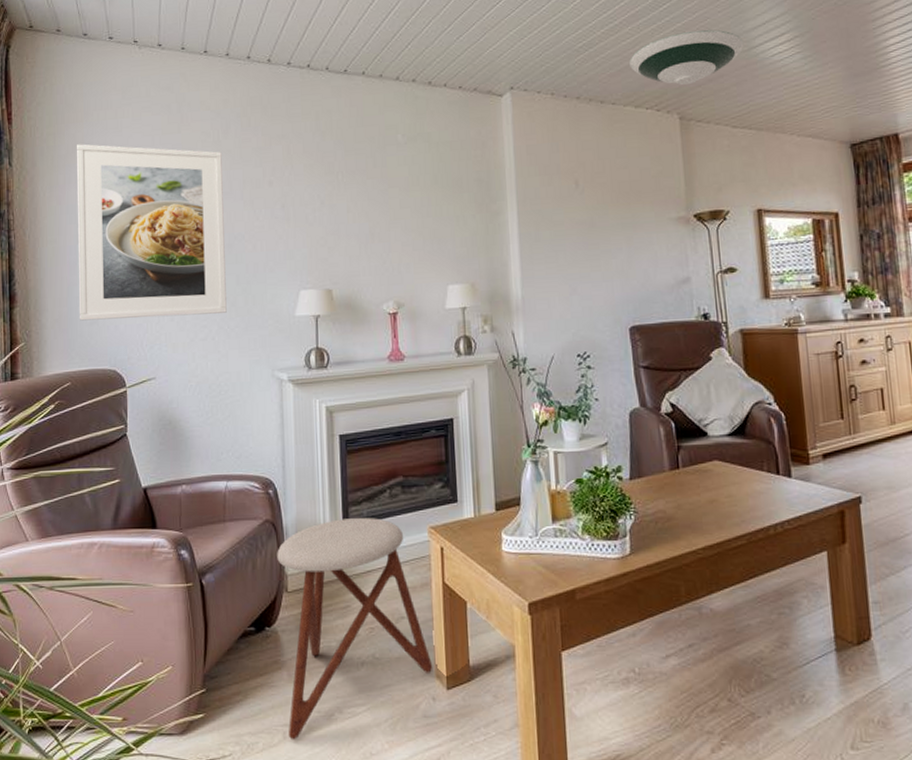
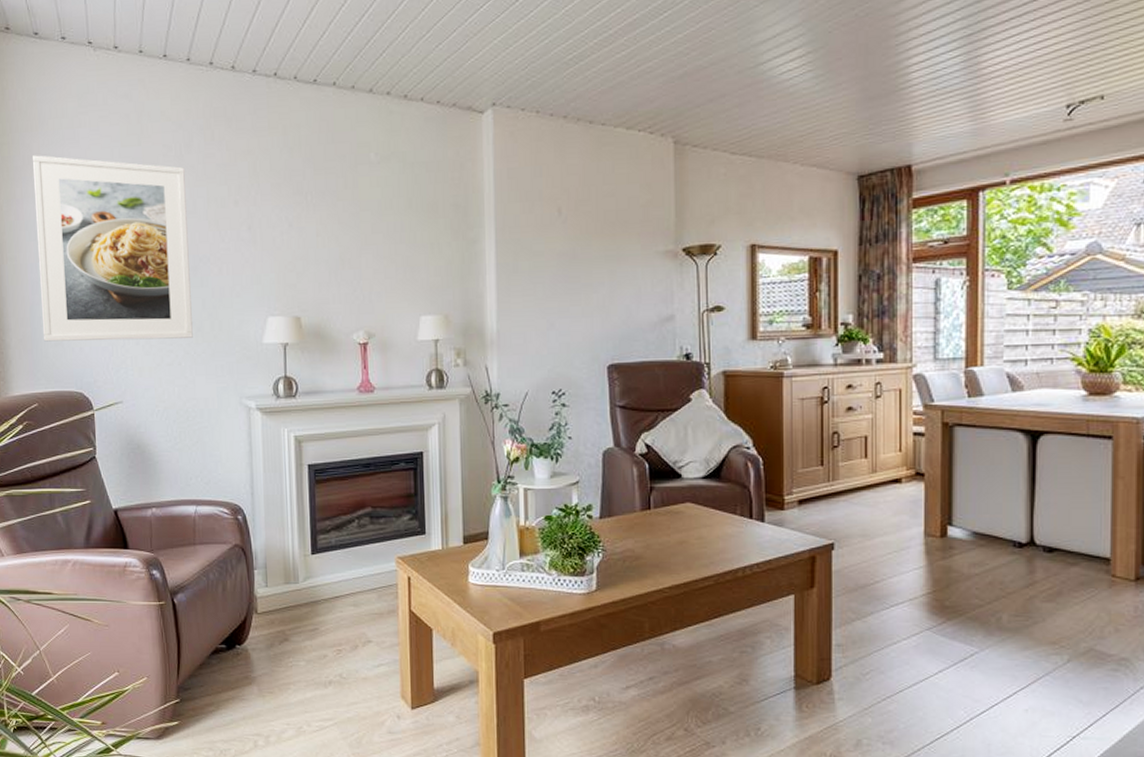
stool: present [277,518,433,740] -> none [246,546,398,749]
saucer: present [629,29,744,86] -> none [623,42,751,106]

